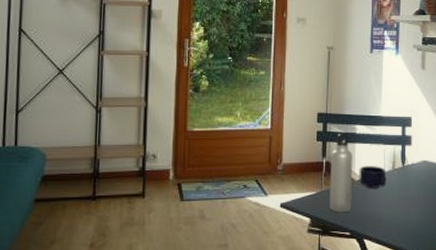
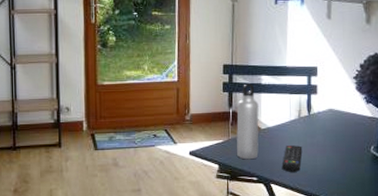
mug: present [359,166,387,189] -> none [265,115,293,136]
remote control: none [375,198,397,227] -> present [281,145,303,172]

